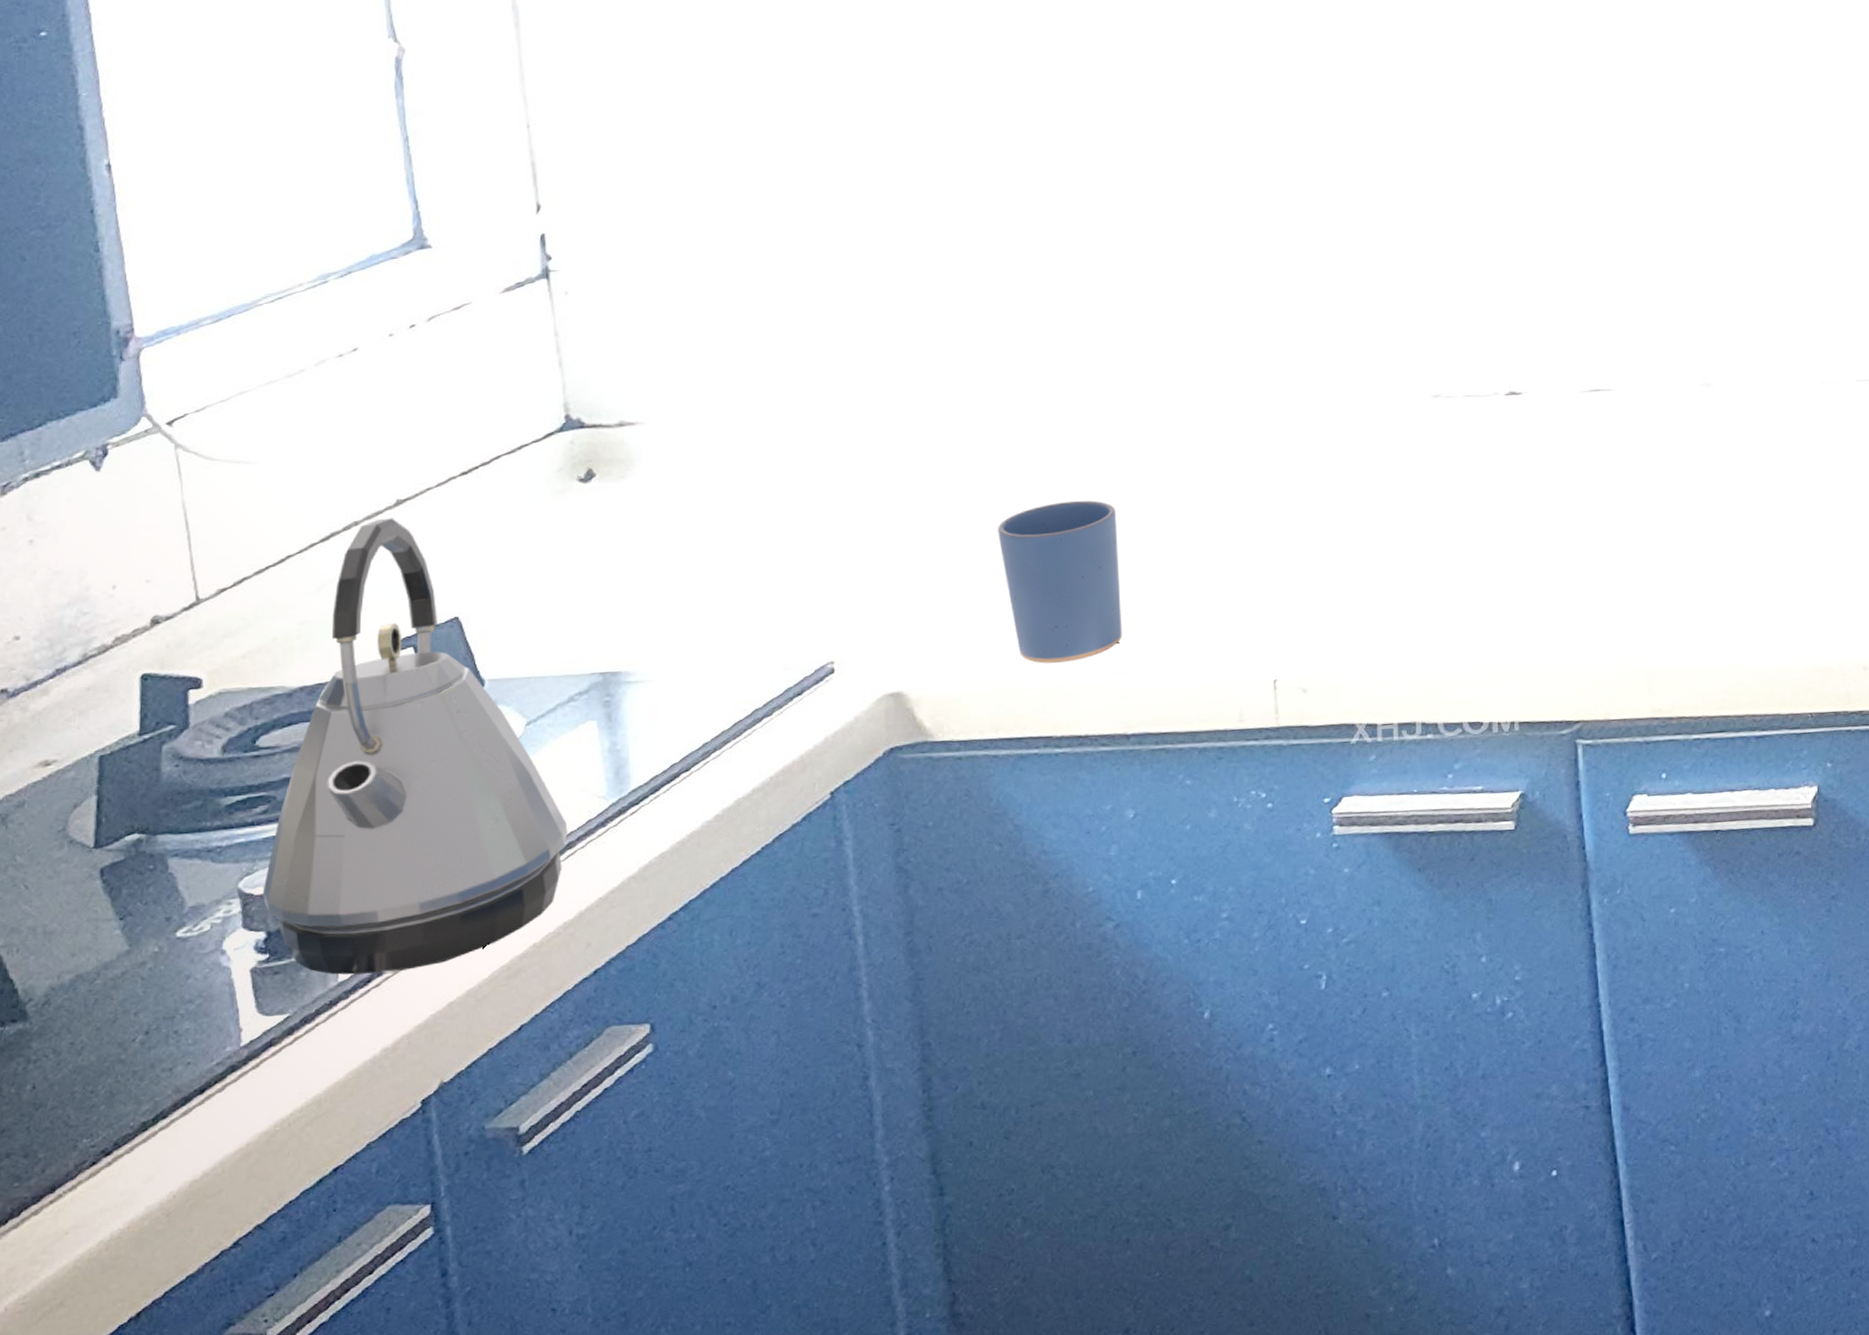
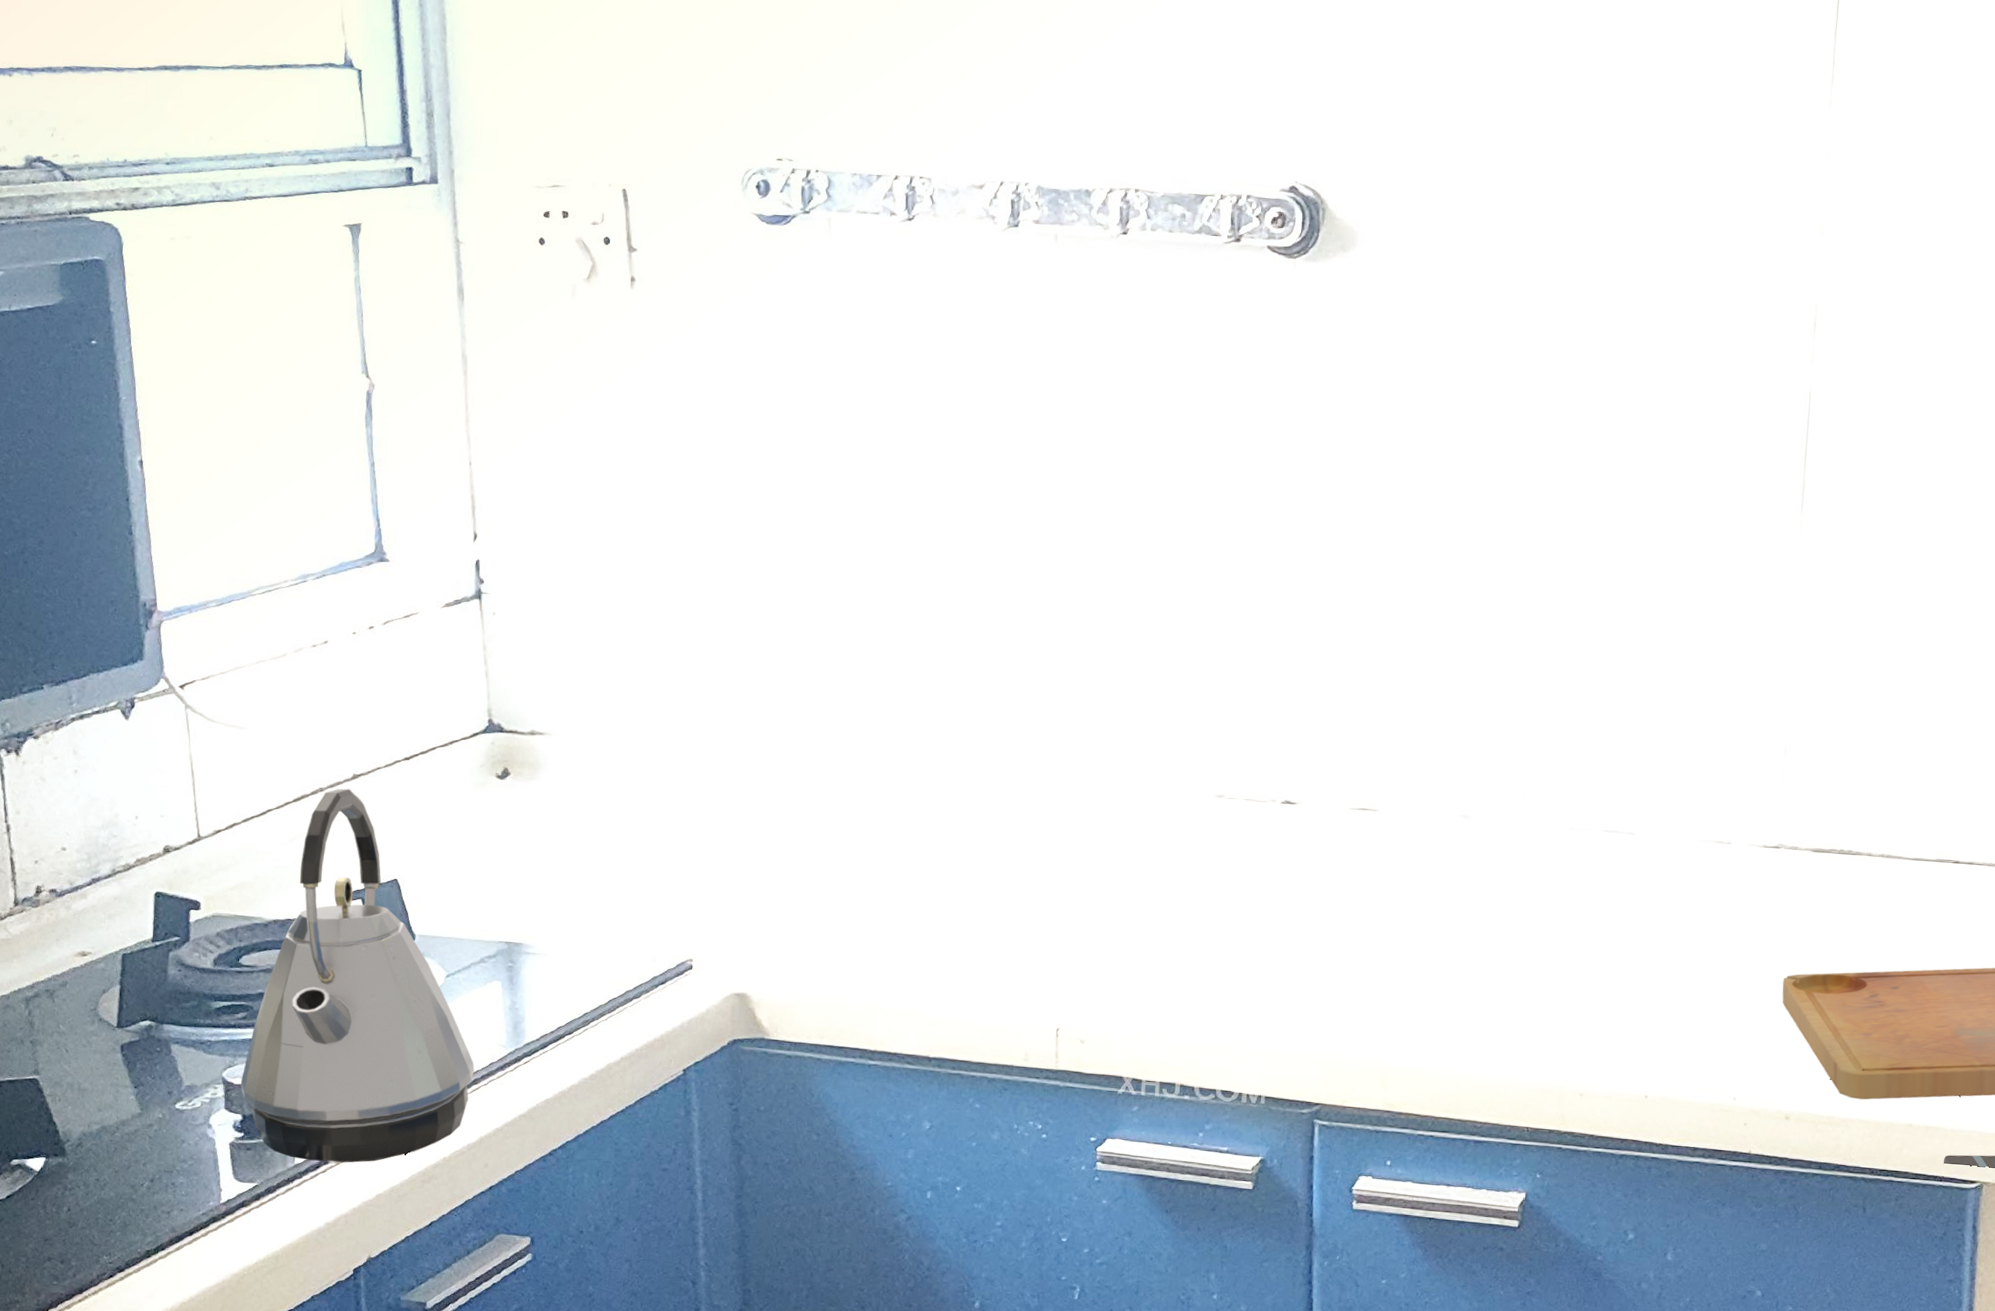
mug: present [998,500,1122,664] -> none [834,848,935,988]

